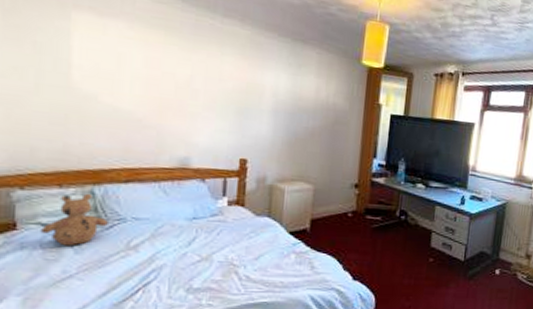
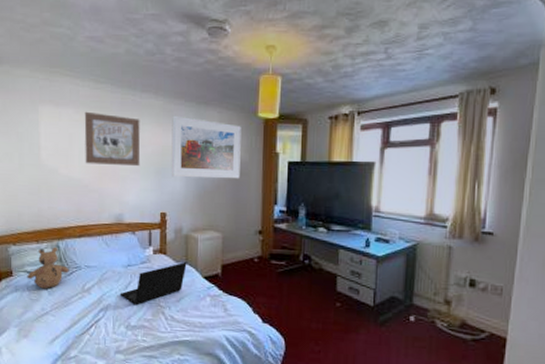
wall art: none [139,28,220,104] -> present [84,111,141,167]
laptop: none [179,215,270,265] -> present [119,261,187,306]
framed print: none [256,49,343,128] -> present [171,115,241,179]

